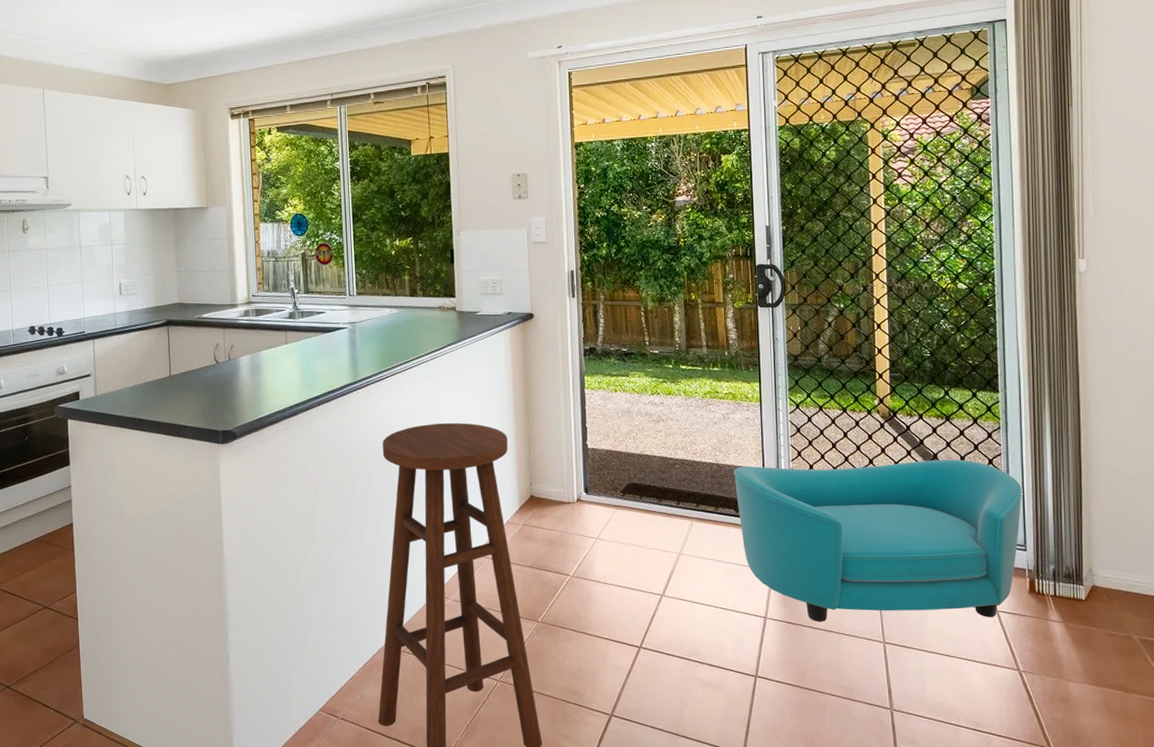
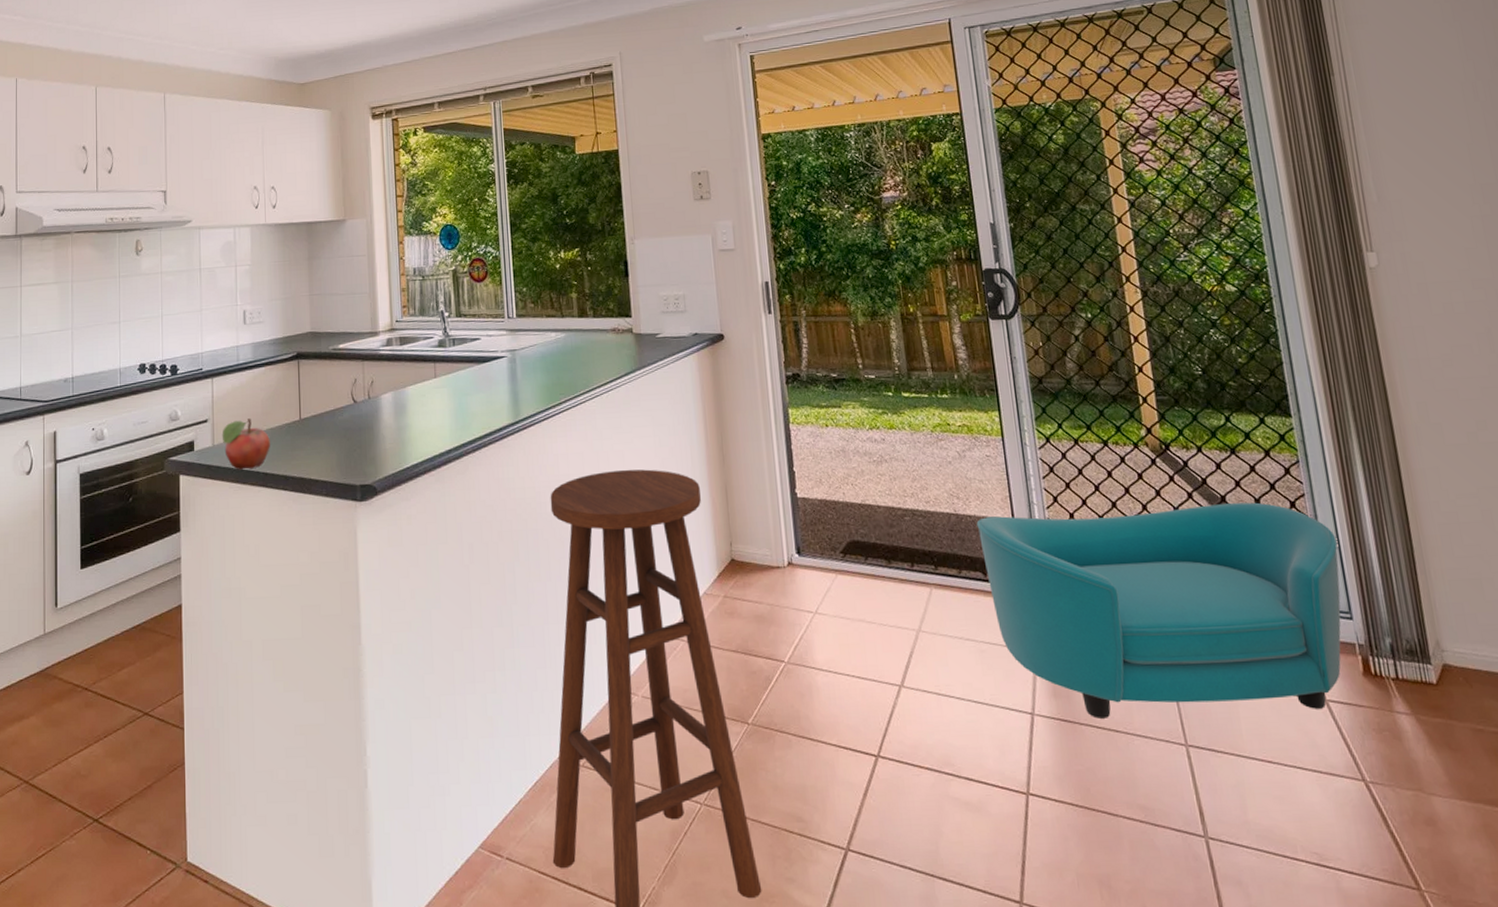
fruit: none [103,374,145,416] -> present [222,418,270,470]

